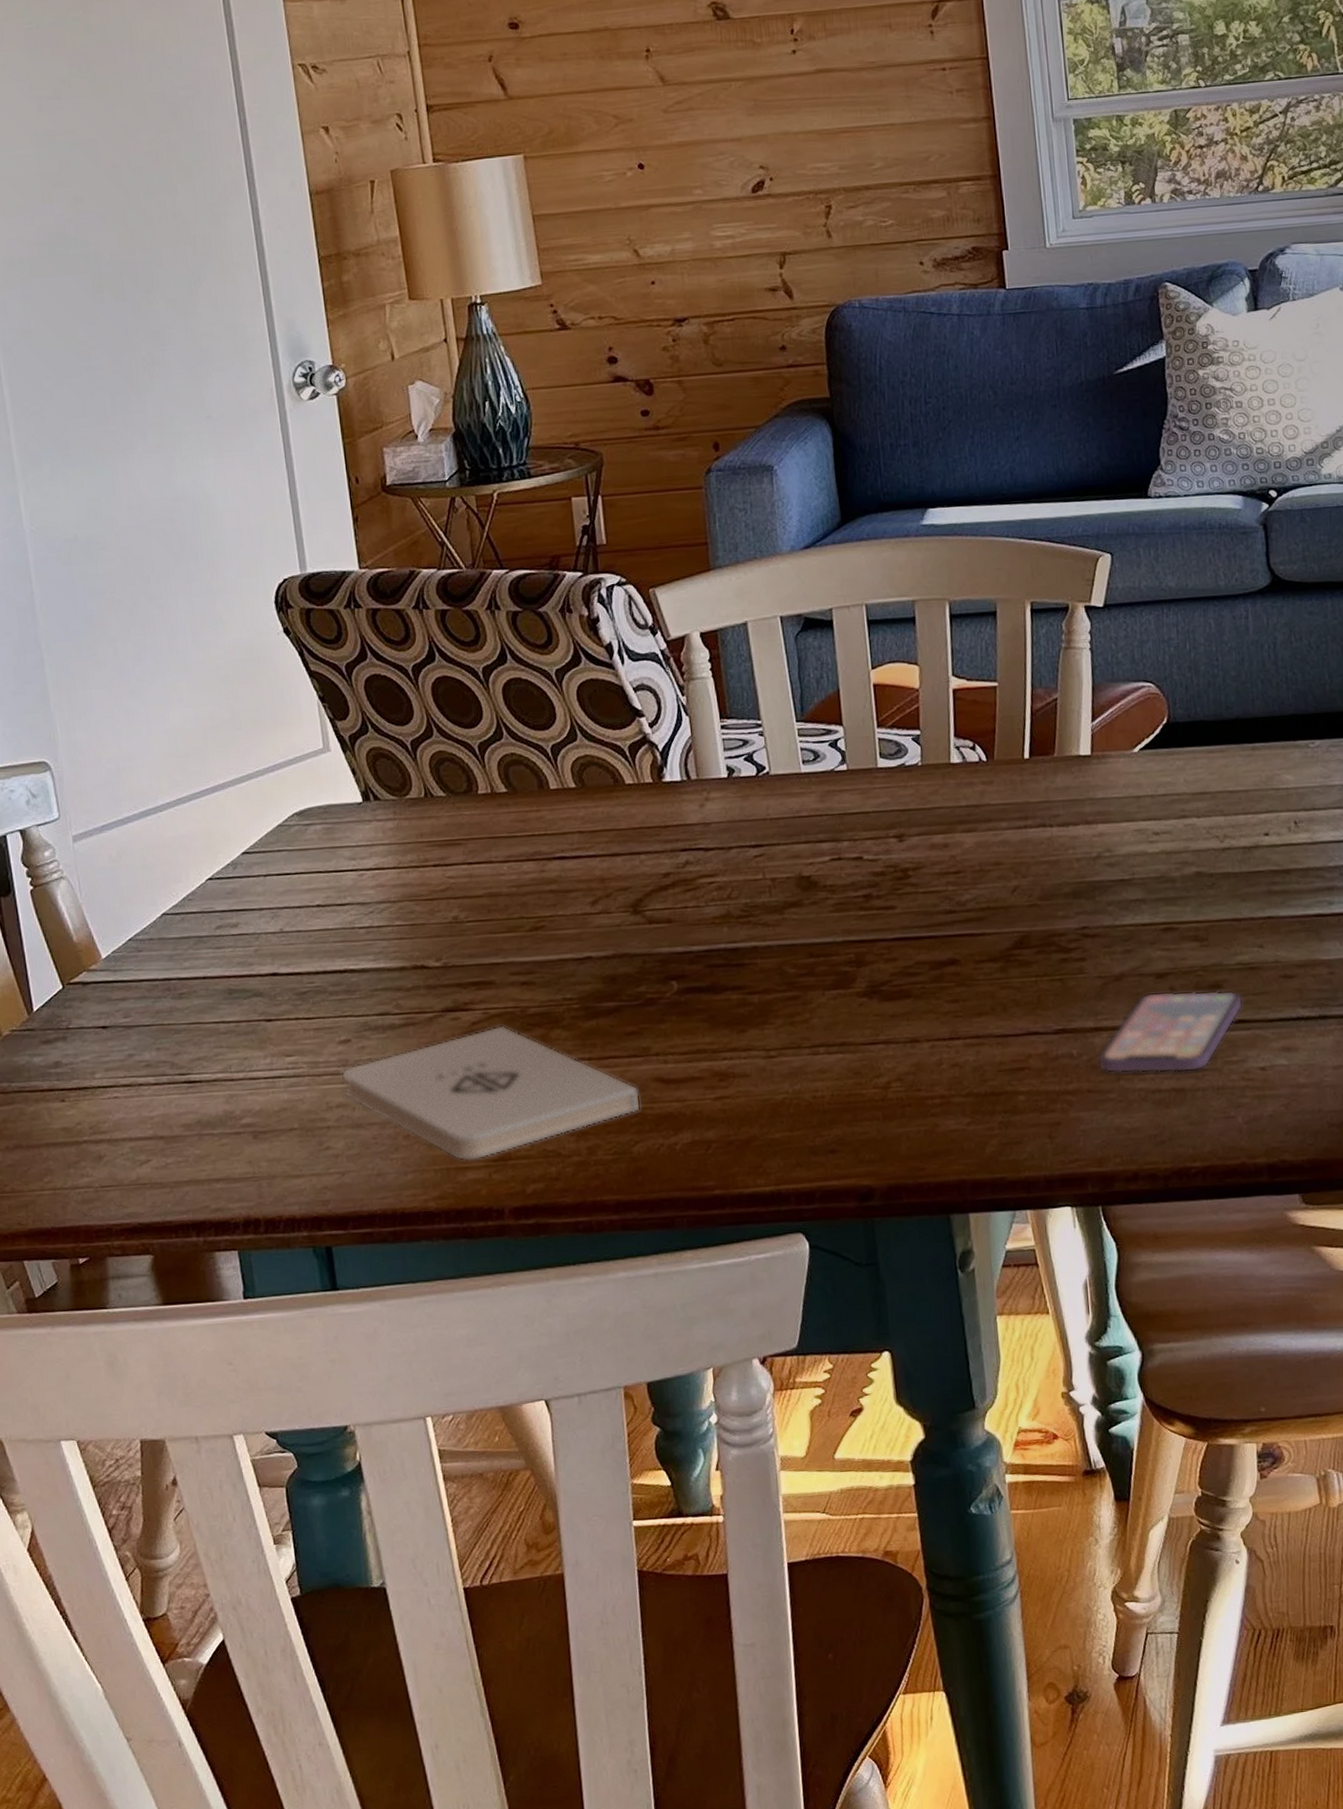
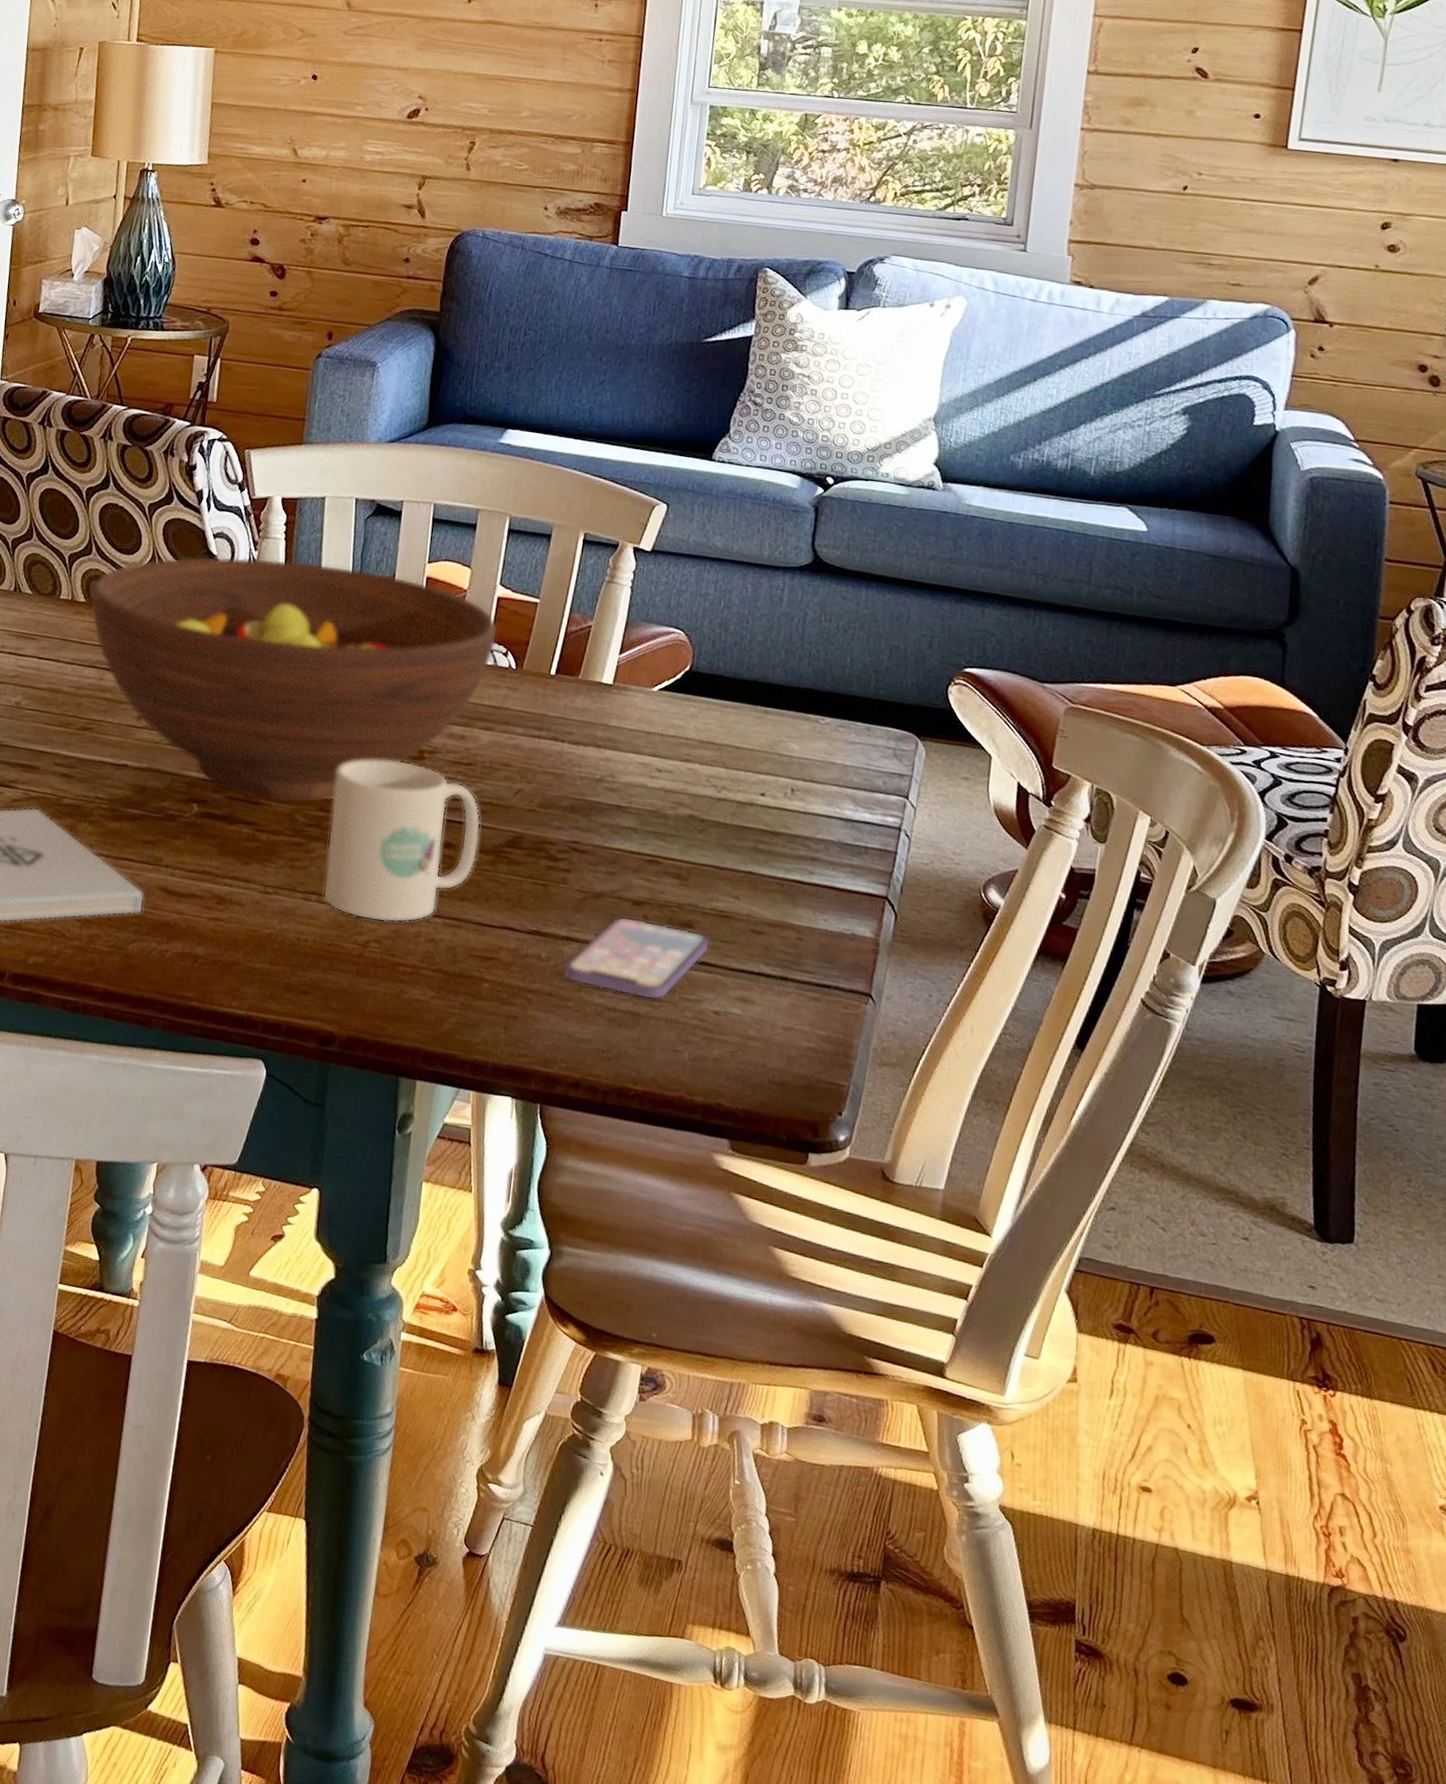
fruit bowl: none [511,690,962,961] -> present [90,556,498,804]
mug: none [818,883,986,1061] -> present [323,759,481,923]

